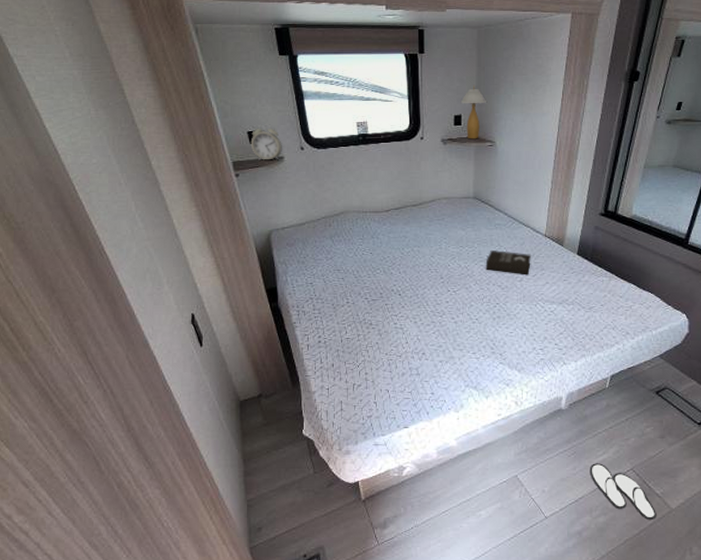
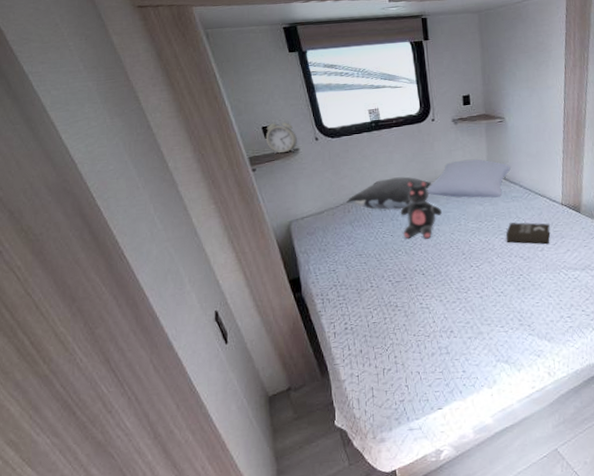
pillow: none [328,194,416,227] -> present [346,177,432,210]
stuffed animal: none [381,199,424,260] -> present [400,180,443,239]
pillow: none [410,182,497,223] -> present [427,159,511,198]
table lamp: present [460,84,487,139] -> none [467,65,494,118]

